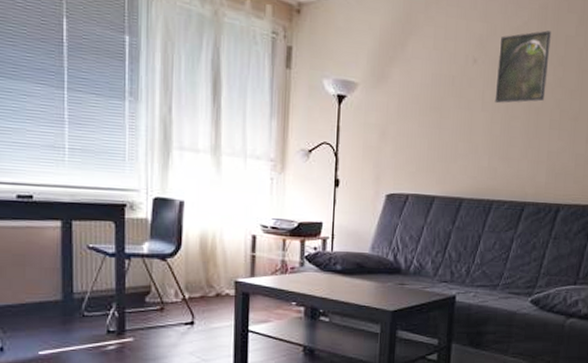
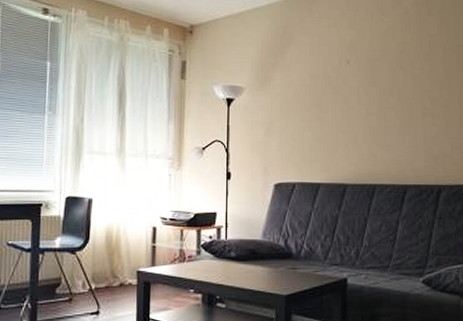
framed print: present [494,30,551,104] -> none [368,32,416,97]

